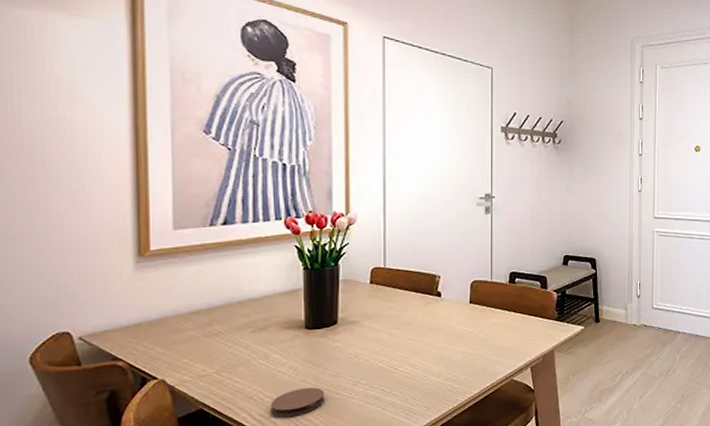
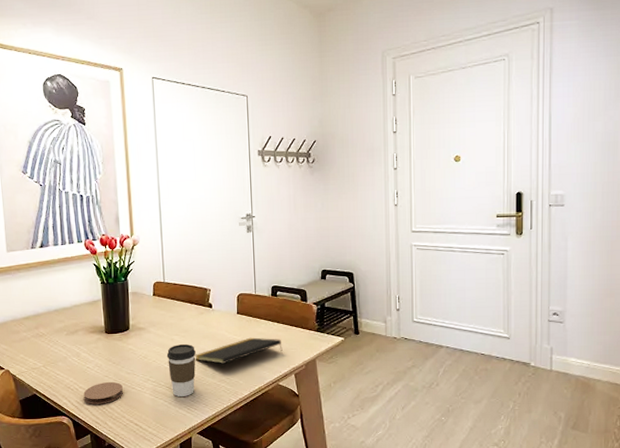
coffee cup: none [383,339,419,400] -> present [166,344,196,397]
notepad: none [417,328,519,360] -> present [195,337,283,364]

